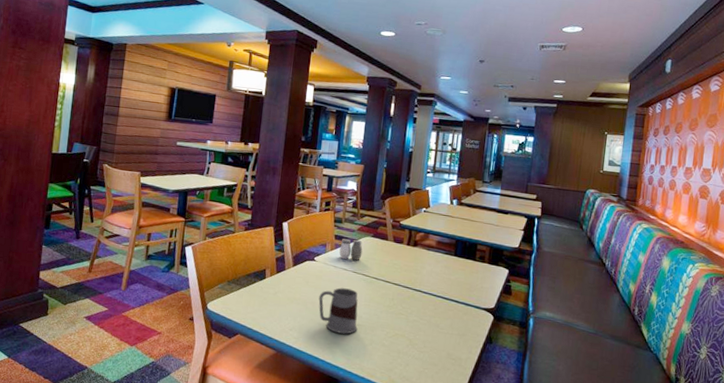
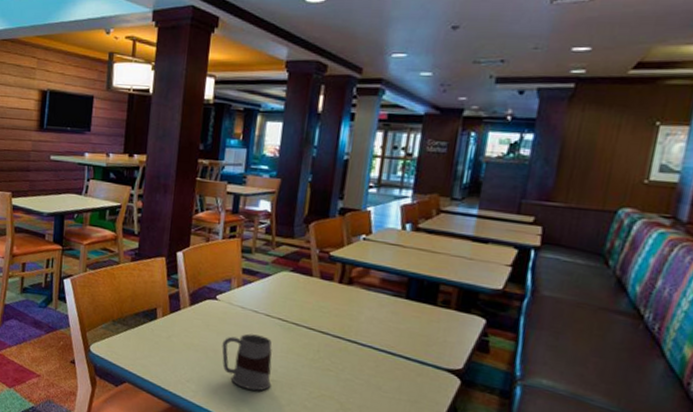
salt and pepper shaker: present [339,239,363,260] -> none [248,273,279,301]

